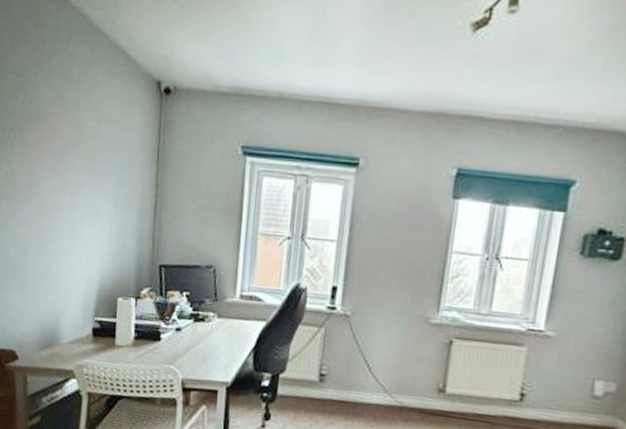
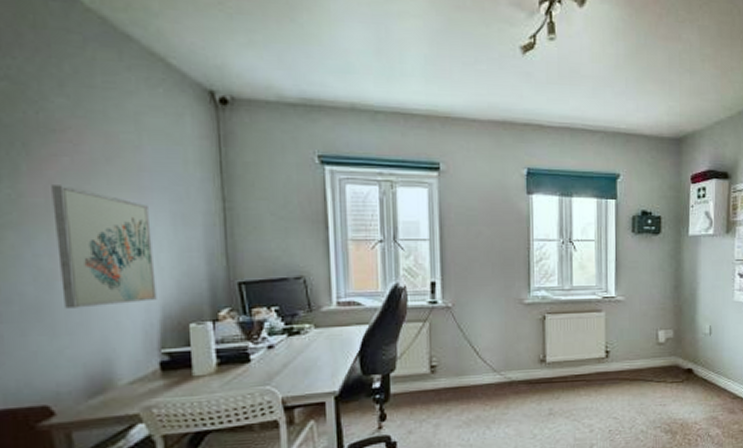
wall art: none [32,165,99,274] -> present [51,185,157,309]

